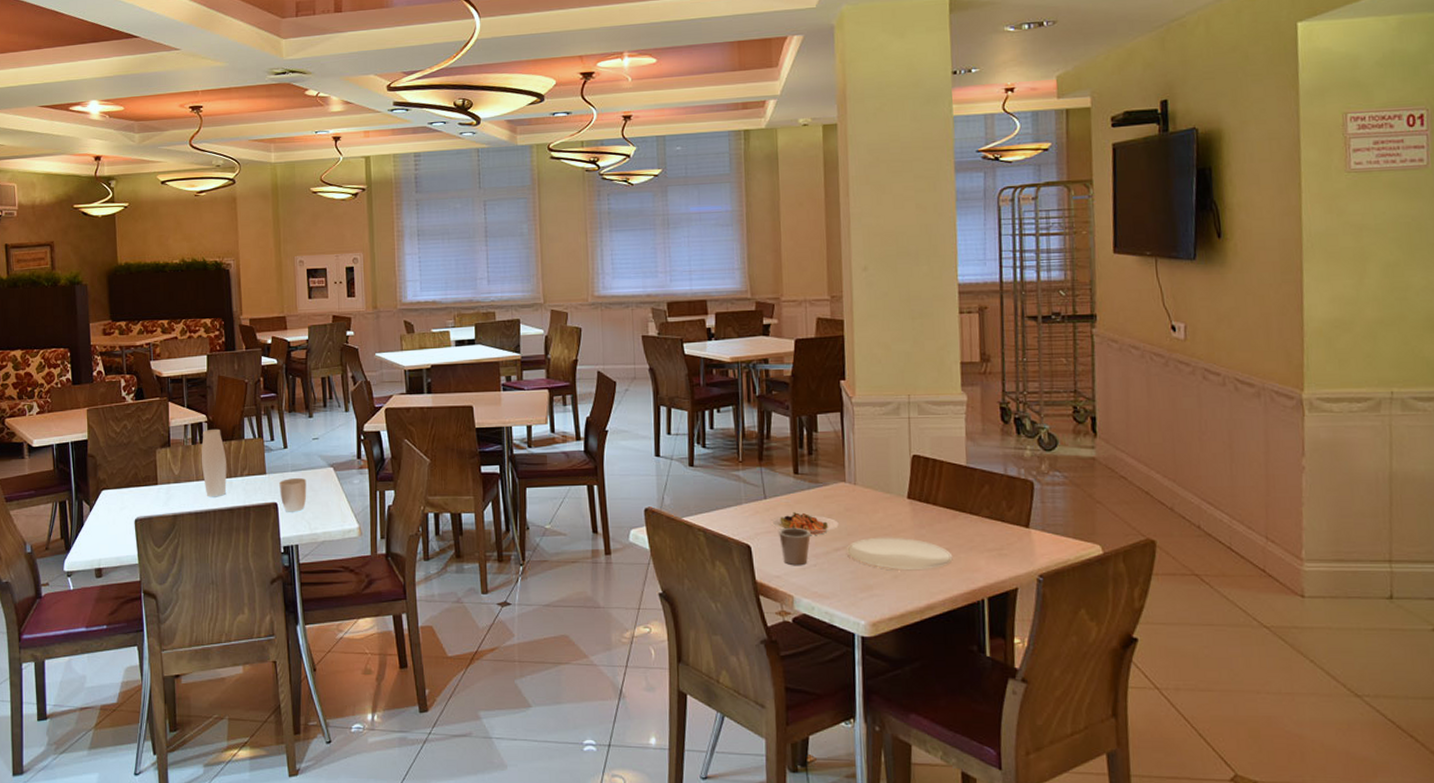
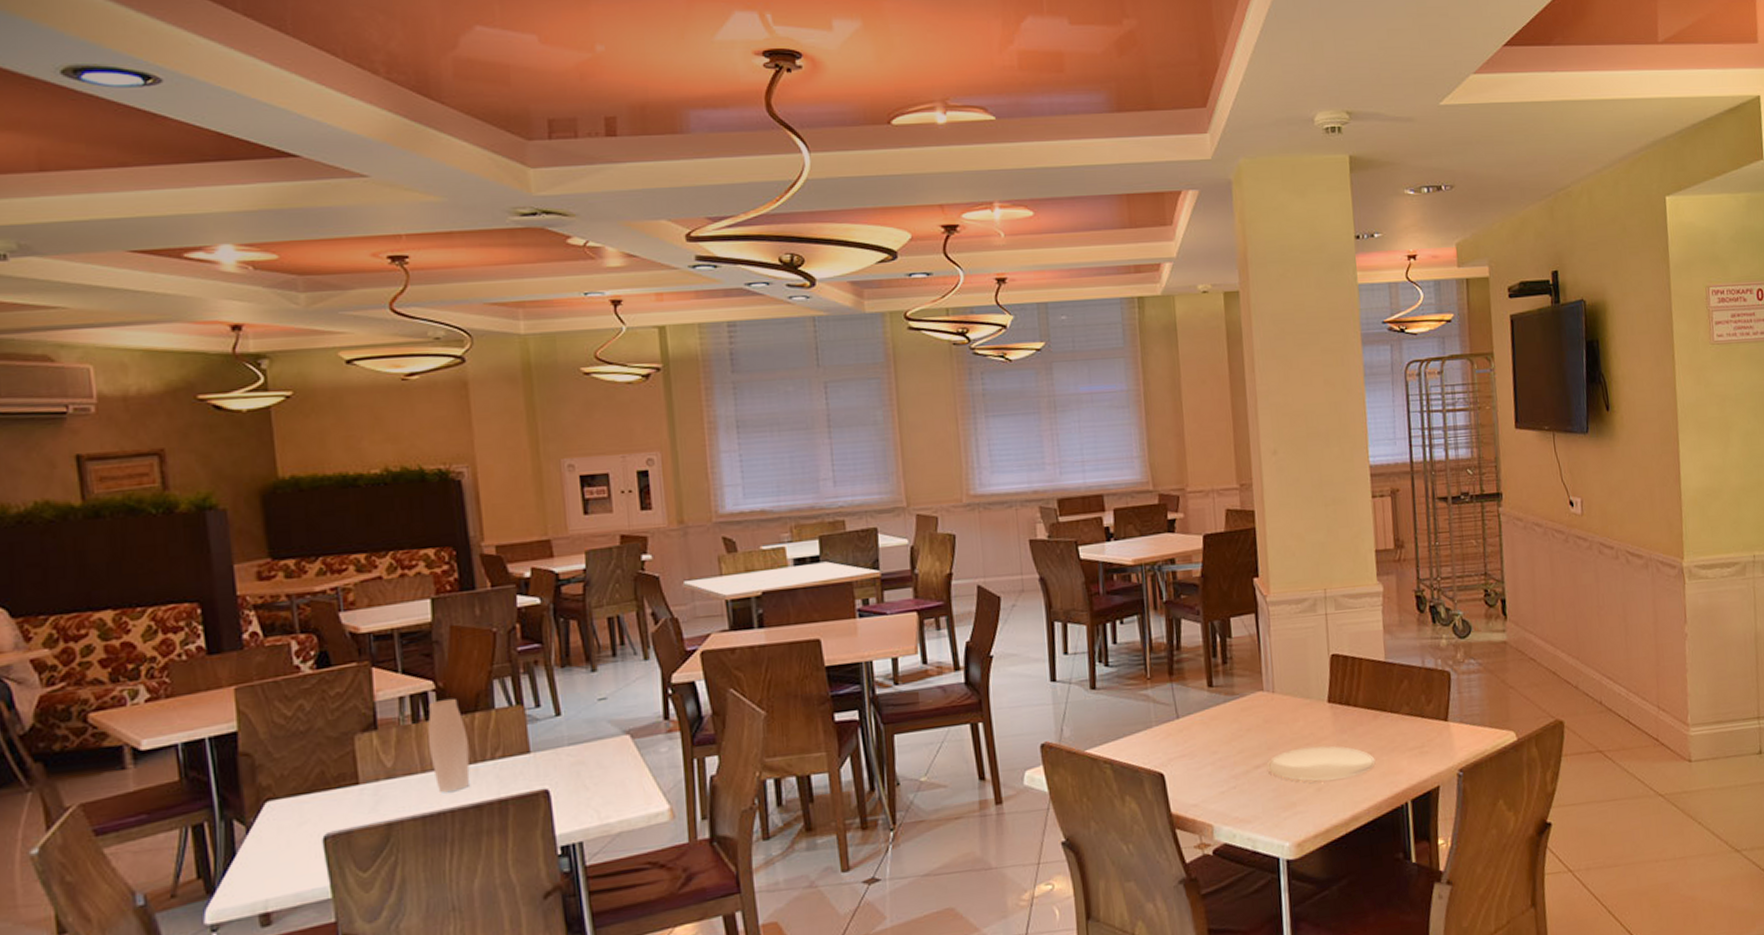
cup: present [278,478,307,512] -> none [549,753,593,801]
salad: present [770,511,839,535] -> none [1184,729,1258,754]
cup: present [779,527,811,566] -> none [1194,747,1229,791]

